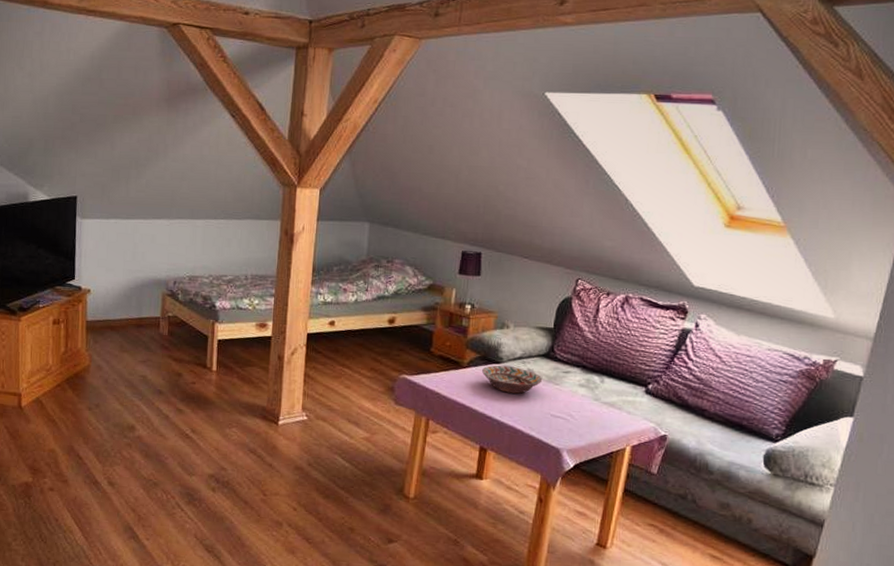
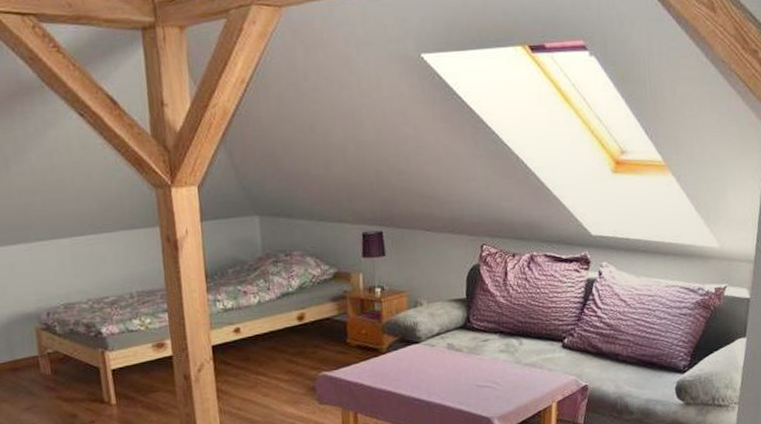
decorative bowl: present [482,365,543,394] -> none [402,344,464,372]

